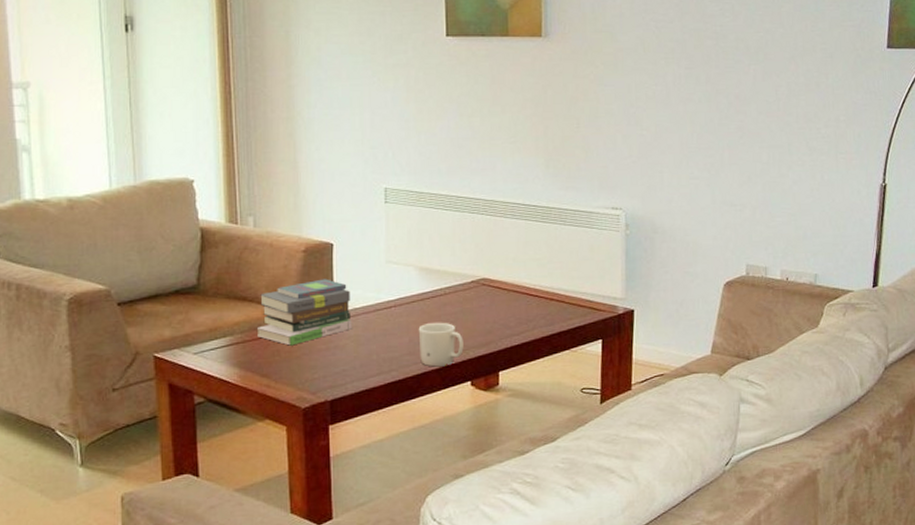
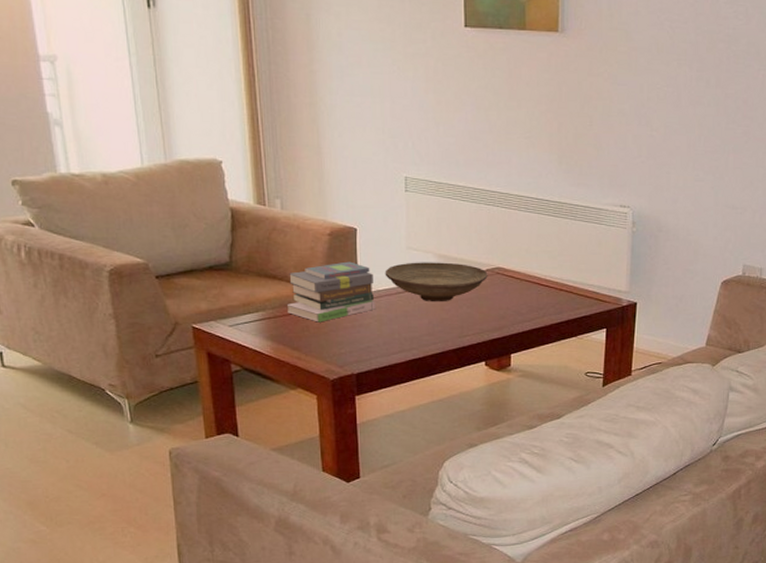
decorative bowl: none [362,275,473,318] -> present [385,262,488,301]
mug: present [418,323,464,367] -> none [437,307,479,347]

